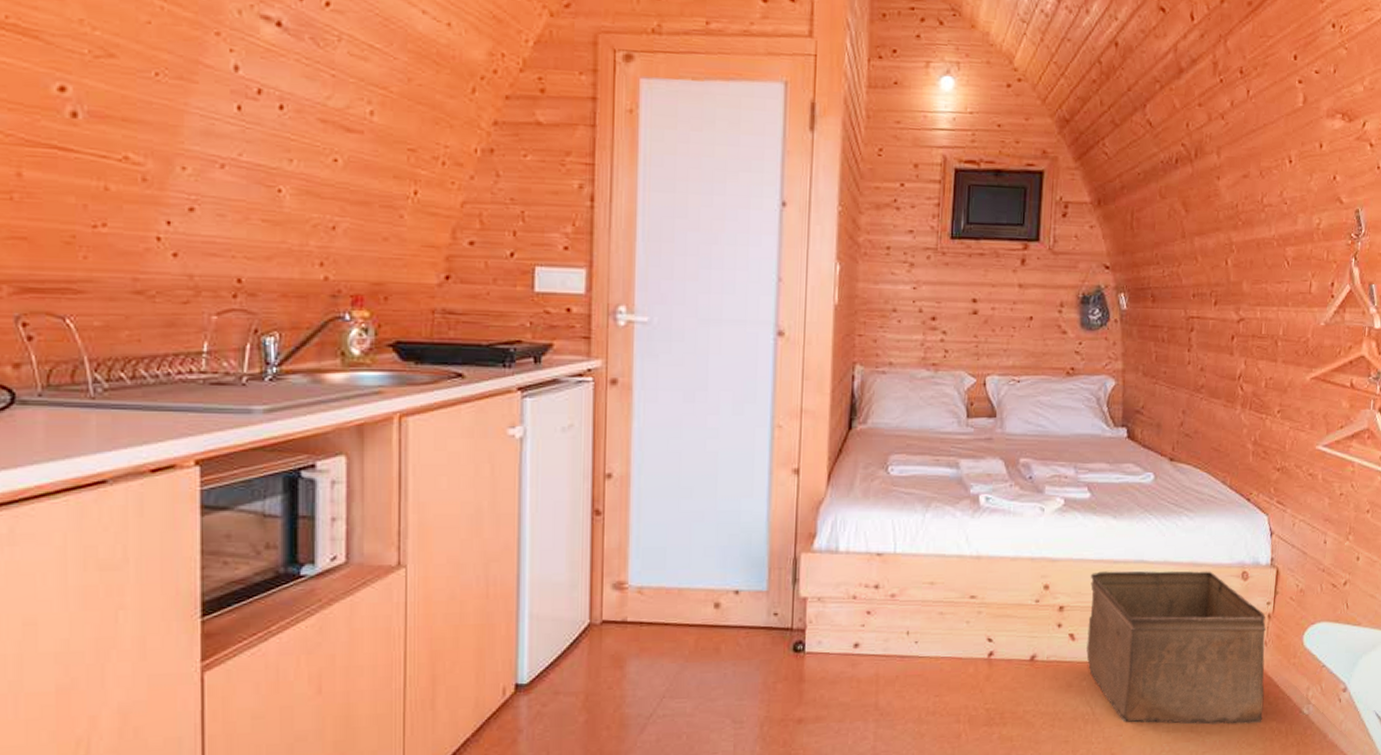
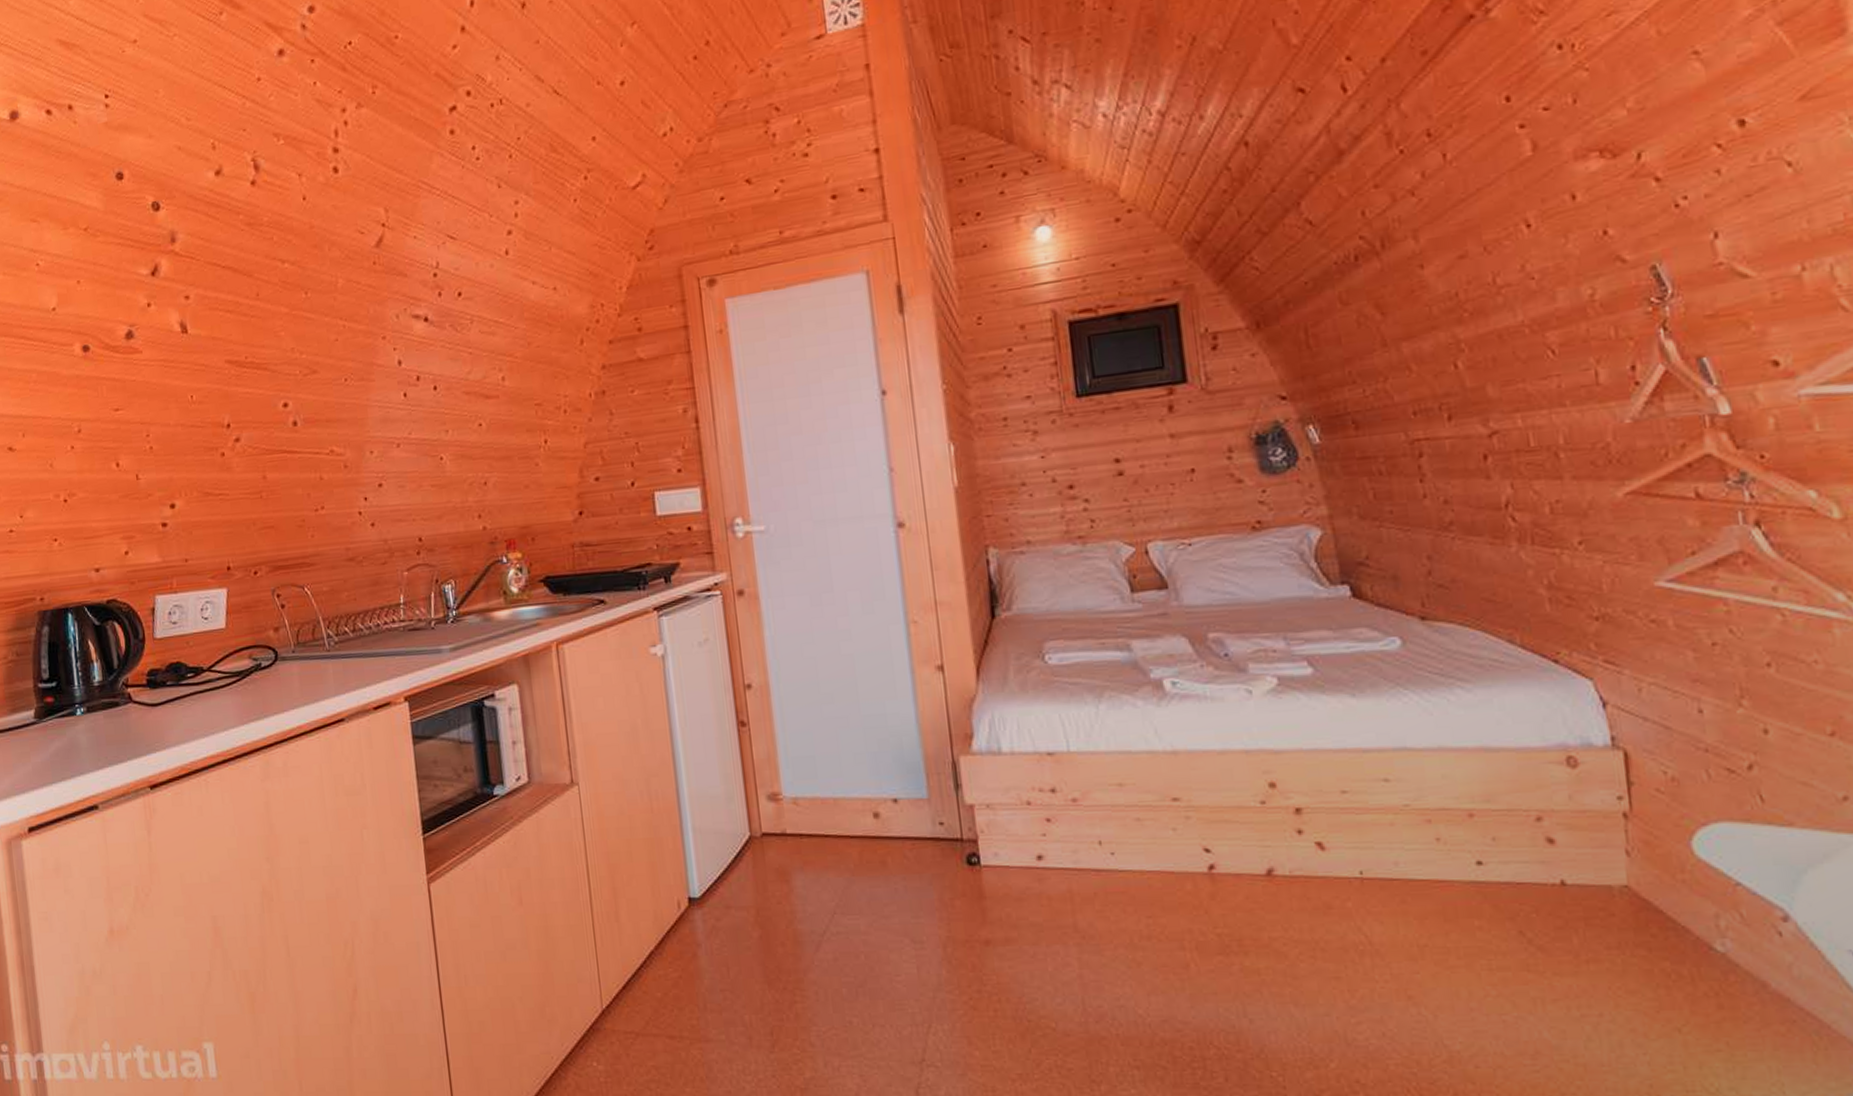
storage bin: present [1086,571,1267,725] -> none [1333,757,1645,963]

